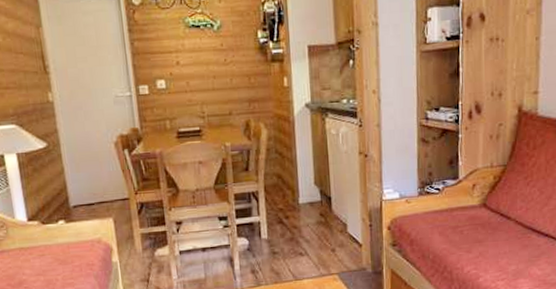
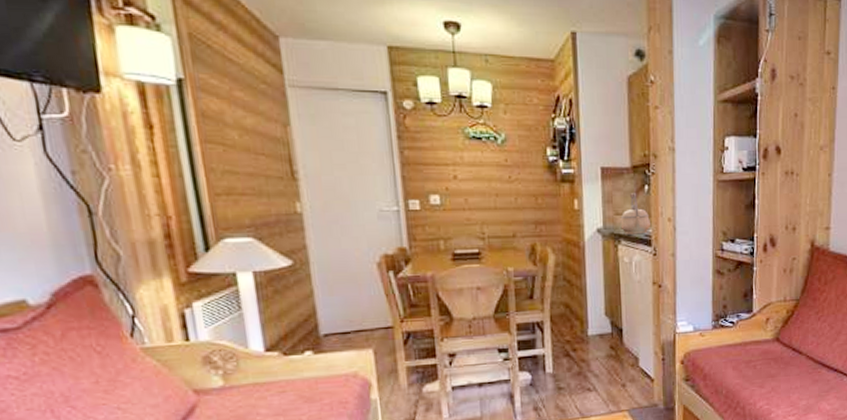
kettle: none [327,68,356,108] -> present [620,193,650,235]

